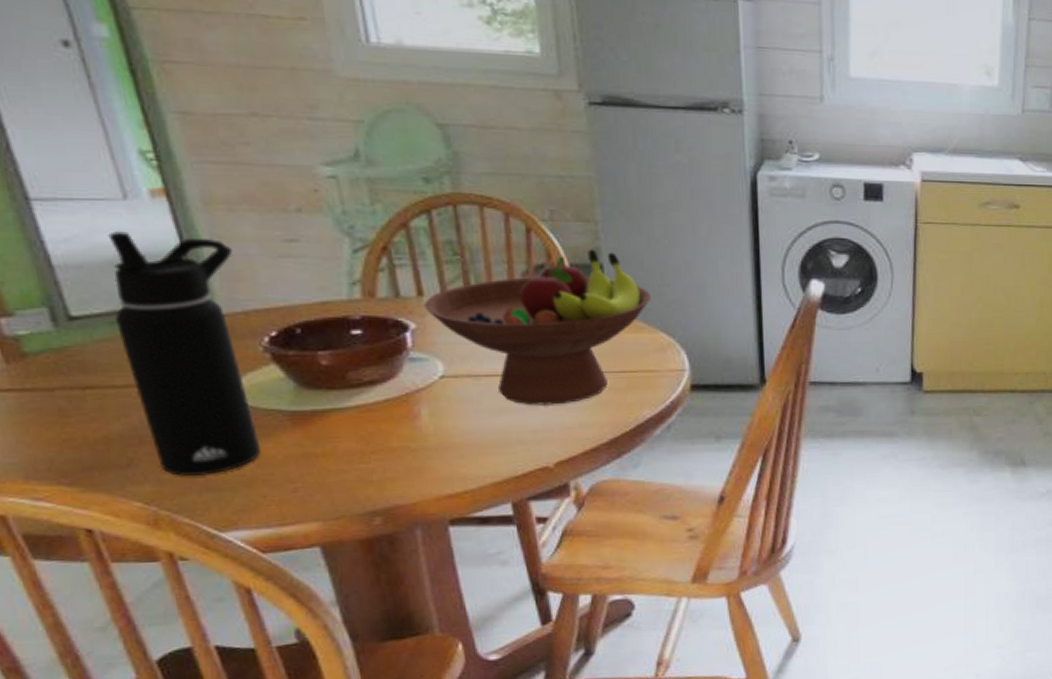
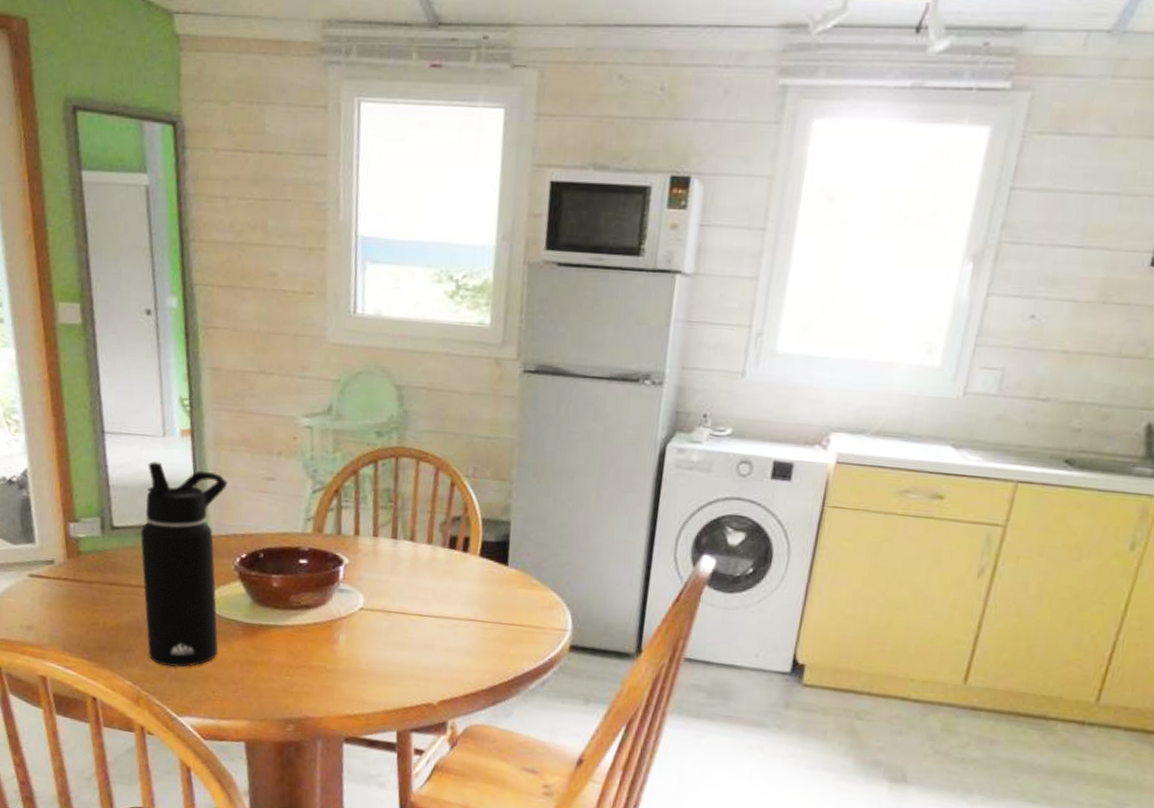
fruit bowl: present [423,248,652,406] -> none [357,506,549,648]

